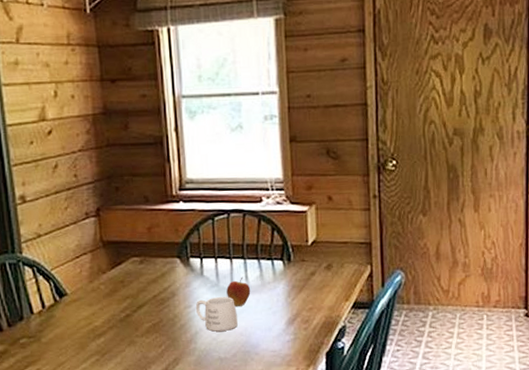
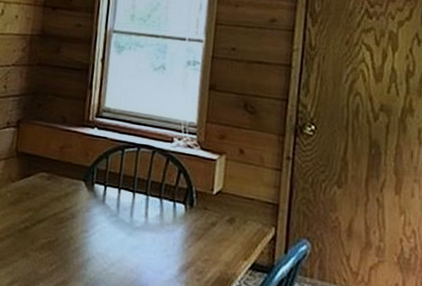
mug: present [195,297,238,332] -> none [91,226,132,264]
fruit: present [226,276,251,306] -> none [124,212,149,242]

